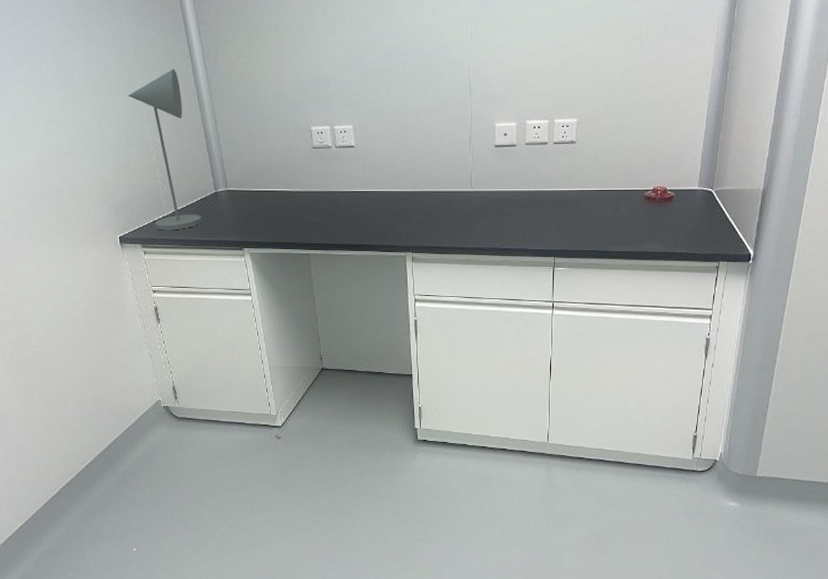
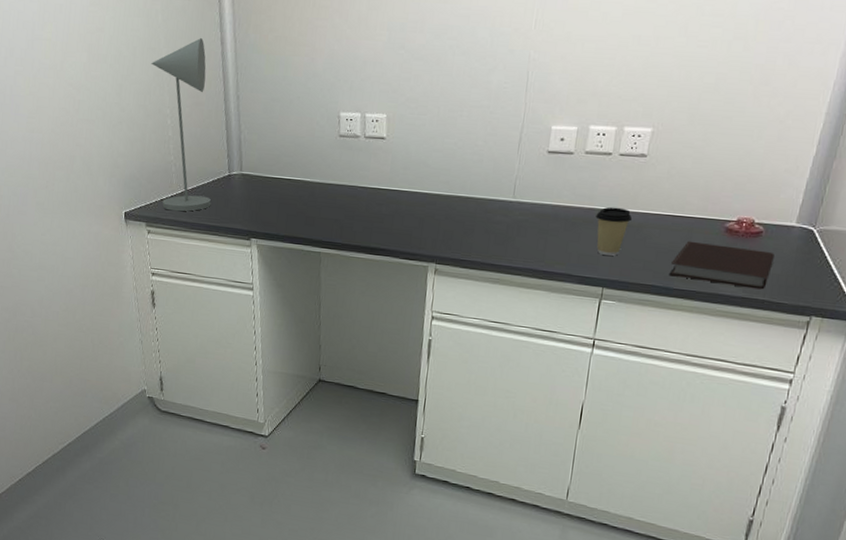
coffee cup: none [541,188,571,230] -> present [595,206,633,257]
notebook: none [605,210,685,244] -> present [668,240,775,290]

